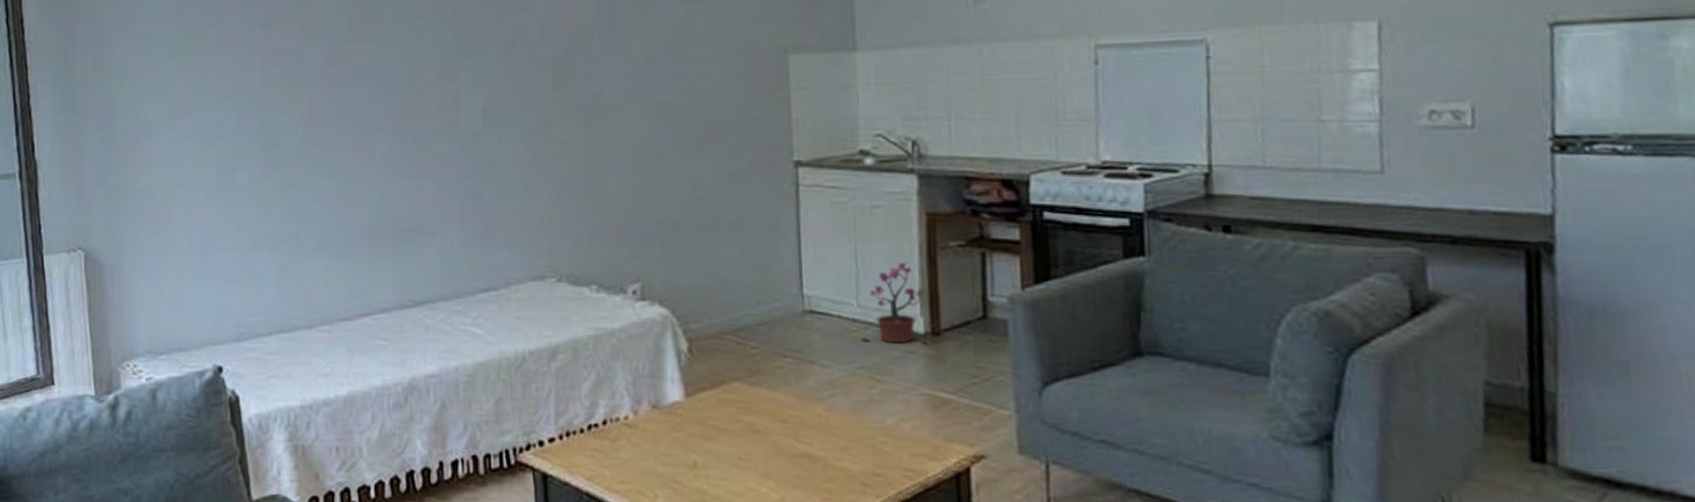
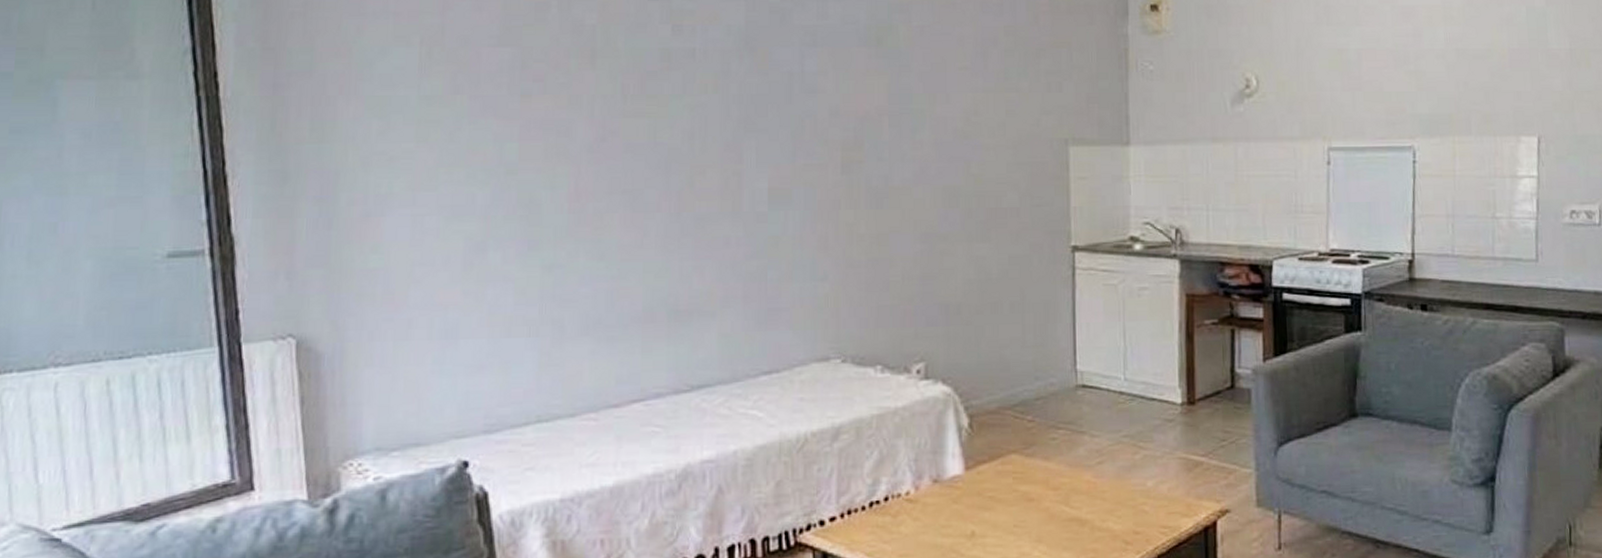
potted plant: present [860,262,928,344] -> none [1126,339,1184,413]

